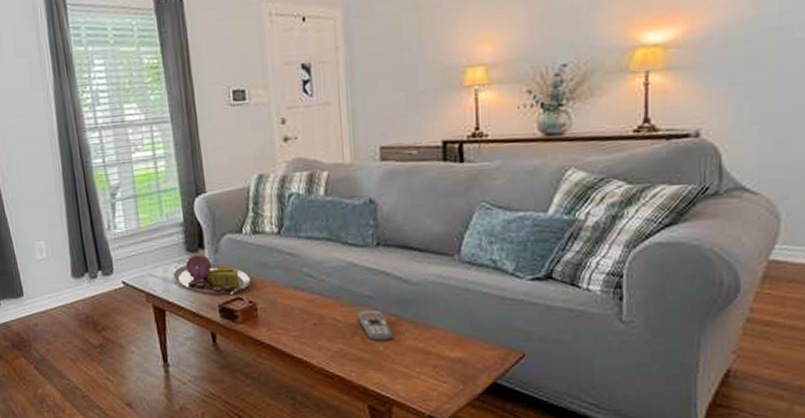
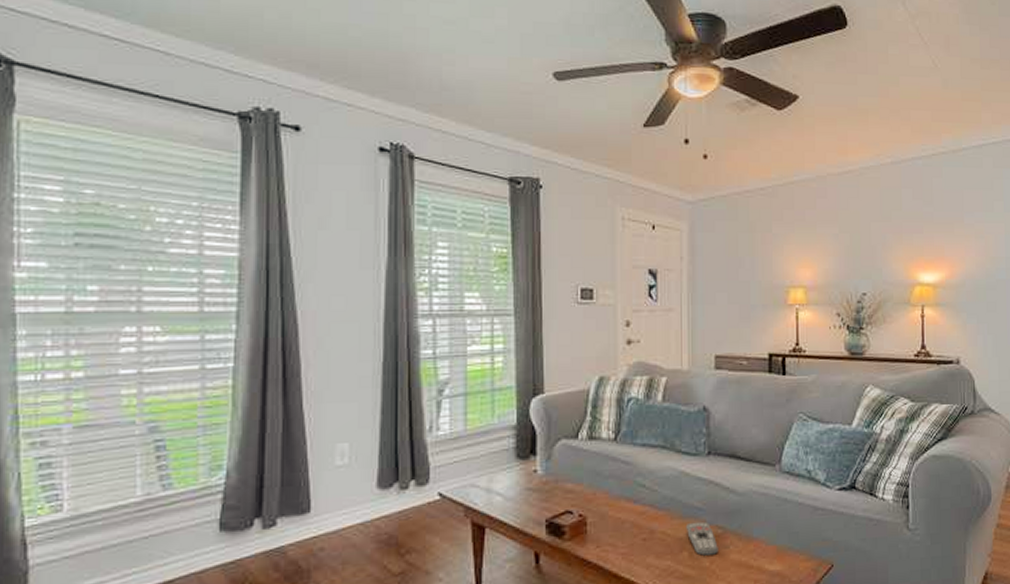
serving tray: present [173,255,251,295] -> none [498,462,582,508]

